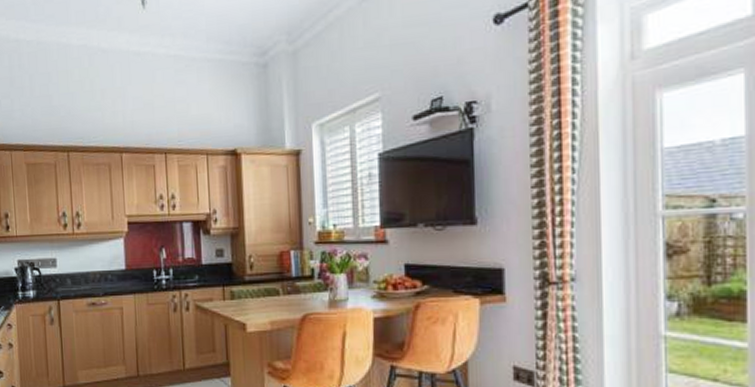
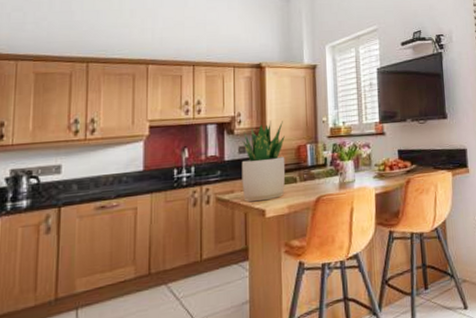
planter: none [219,220,267,313] -> present [241,120,286,203]

